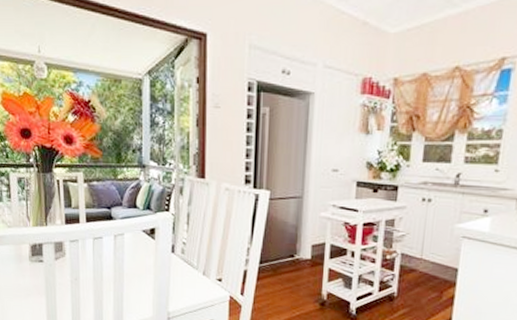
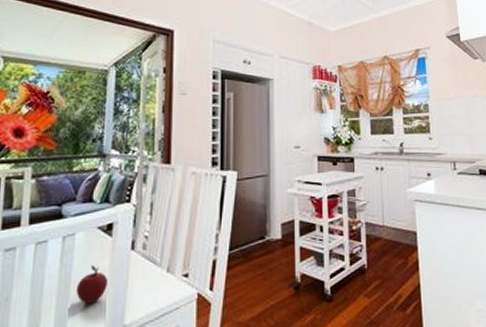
apple: none [128,262,154,292] -> present [75,265,109,304]

